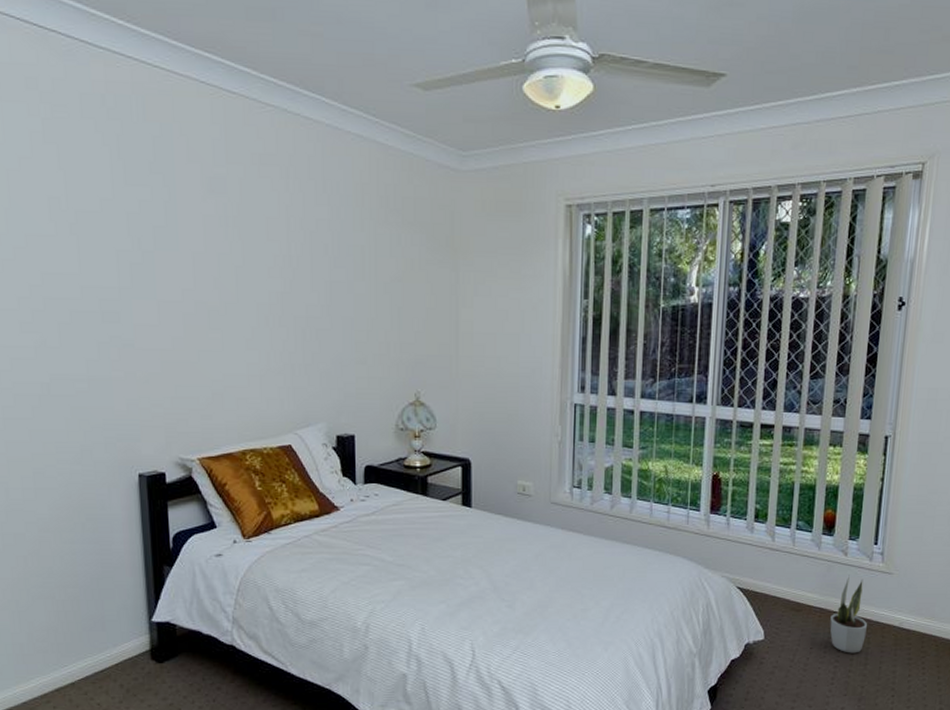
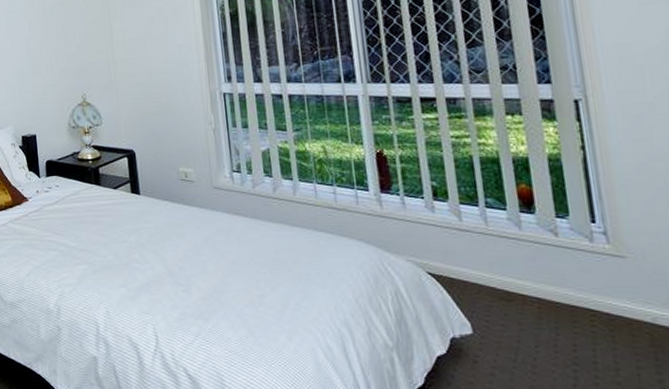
potted plant: present [830,575,868,653] -> none [553,258,609,355]

